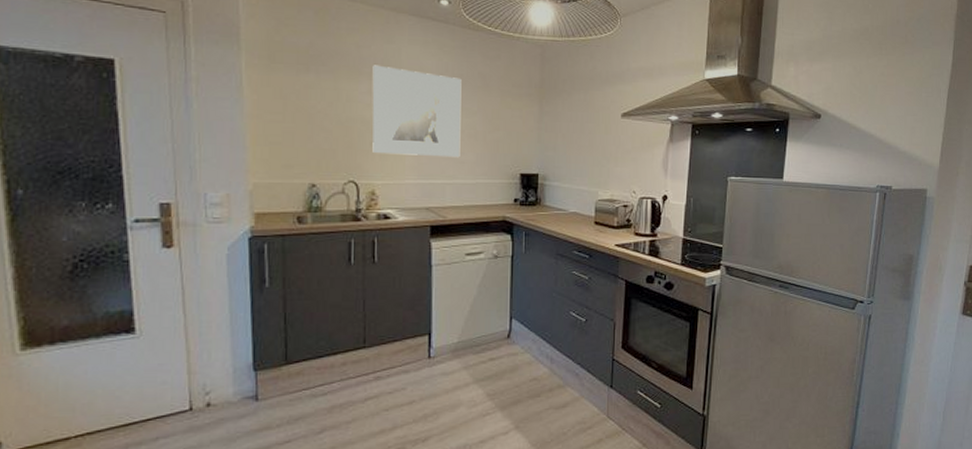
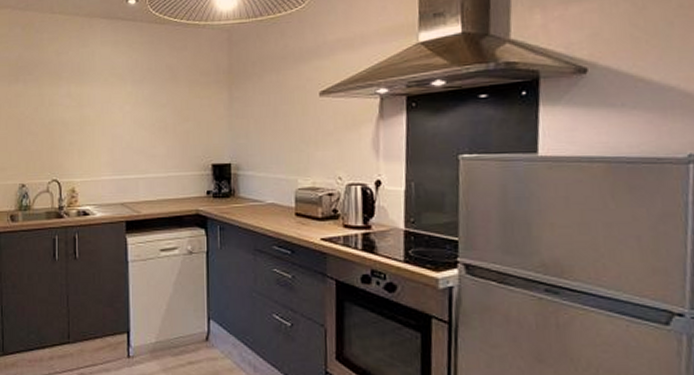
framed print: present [372,65,462,158] -> none [70,69,152,153]

